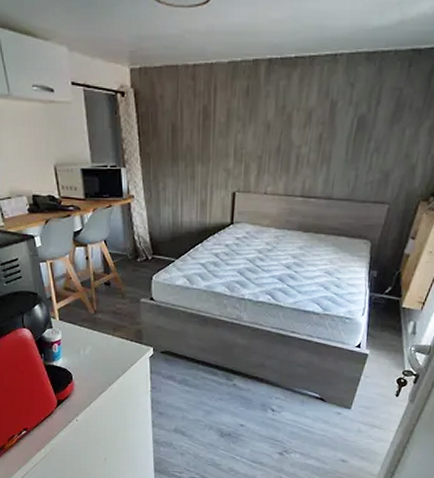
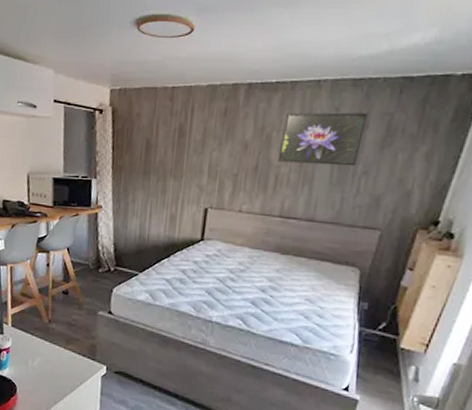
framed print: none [298,88,381,144] -> present [278,112,369,167]

